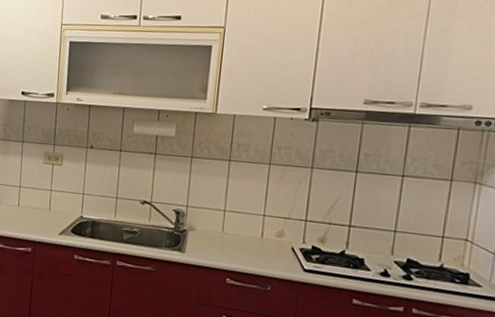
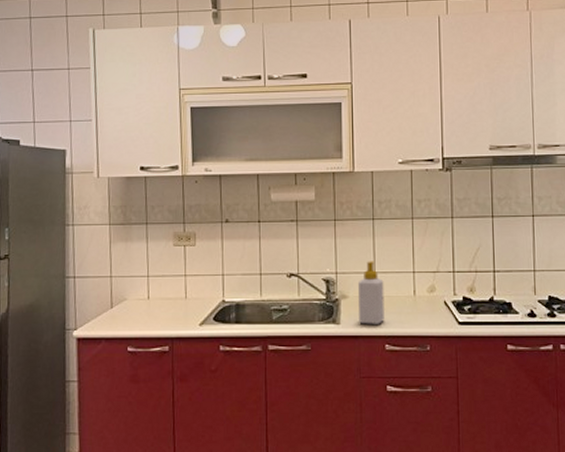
soap bottle: none [203,199,233,259] -> present [357,261,384,324]

